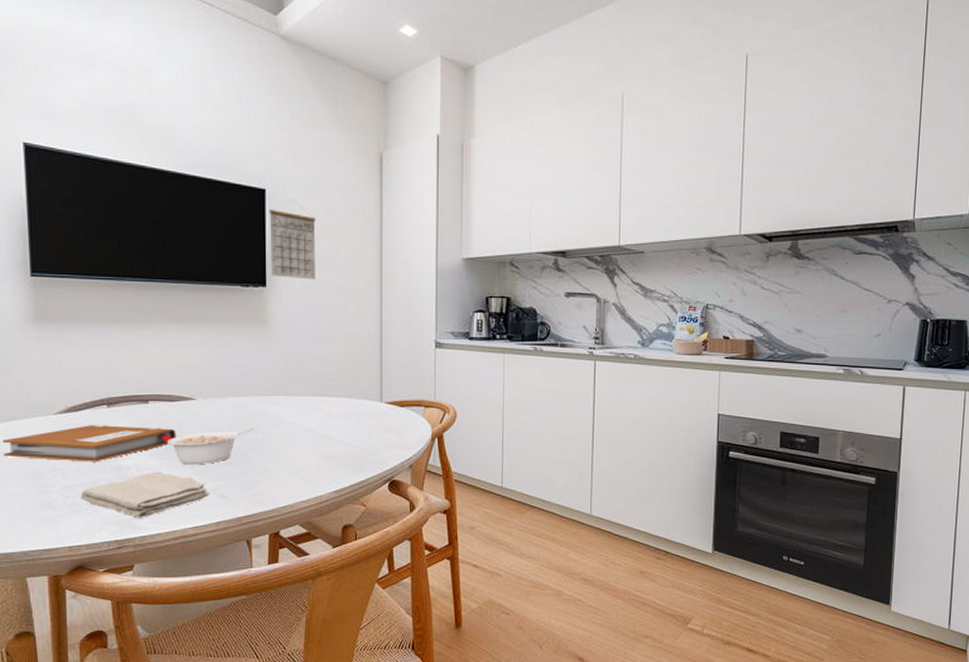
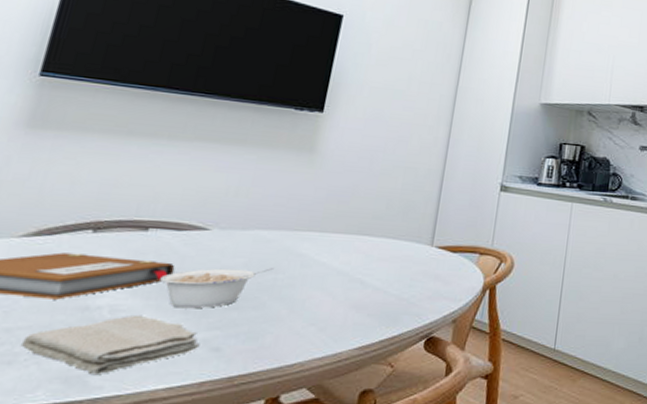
calendar: present [269,201,316,280] -> none [331,30,392,110]

